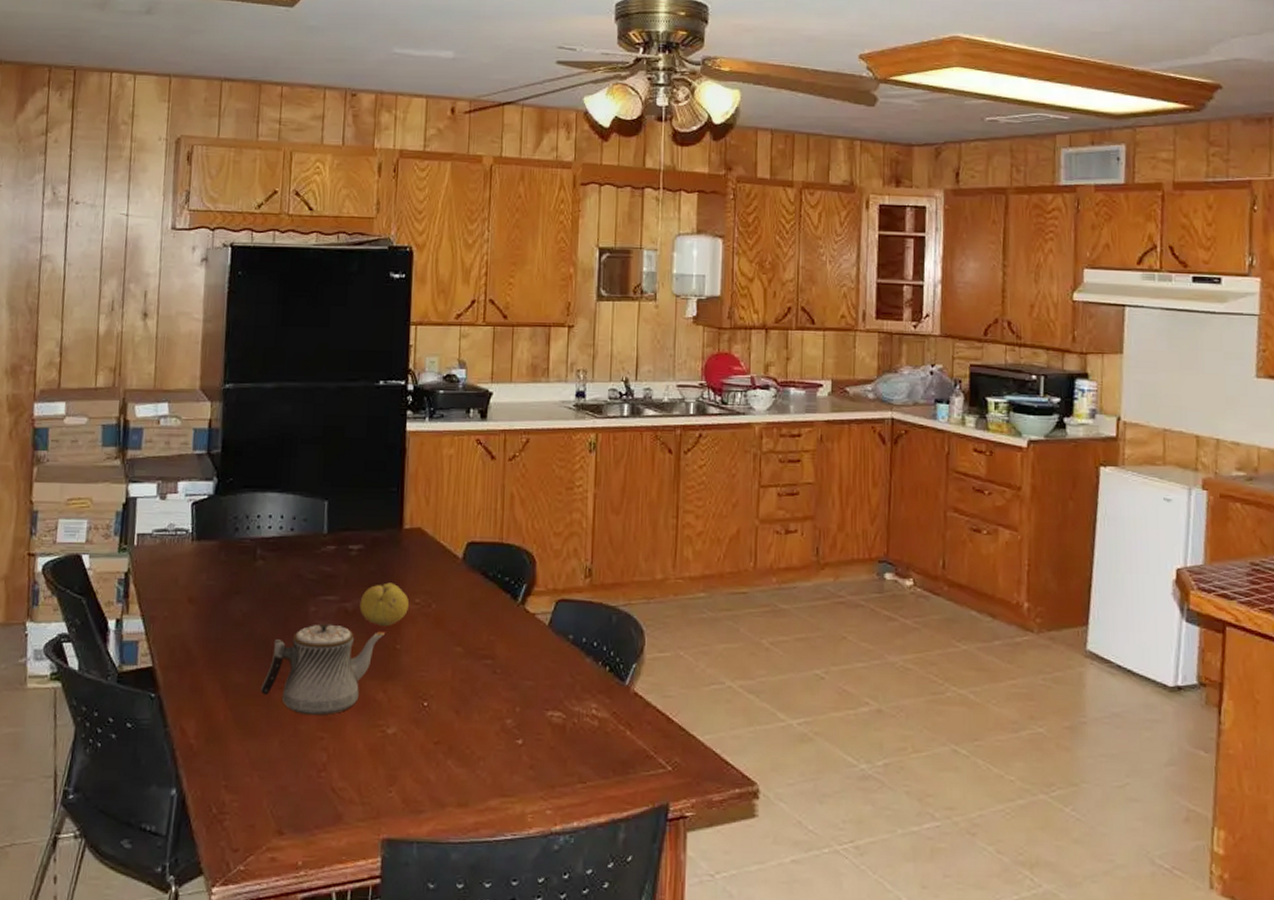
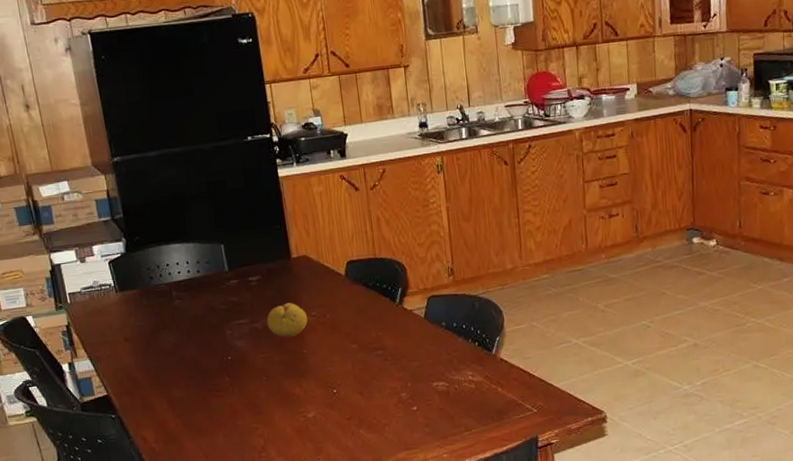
teapot: present [261,624,385,716] -> none [199,341,292,413]

